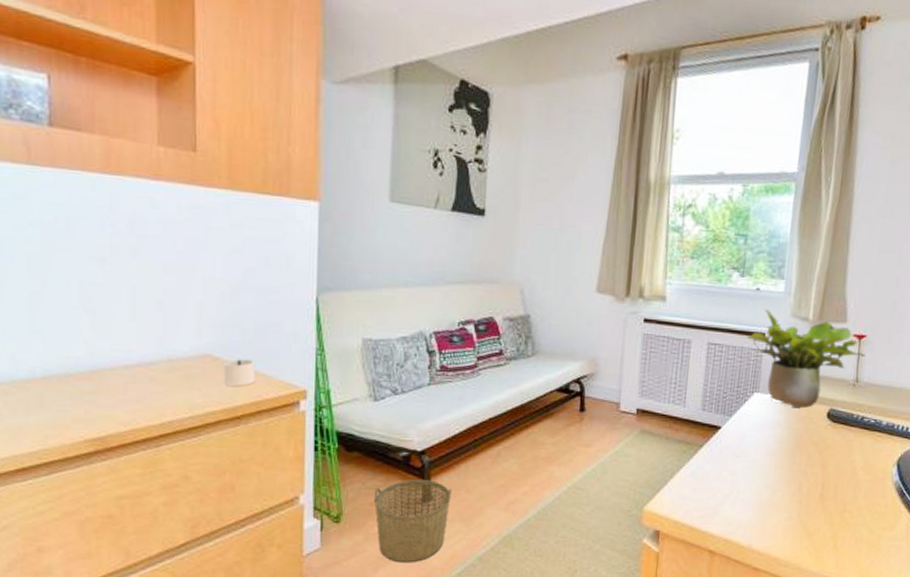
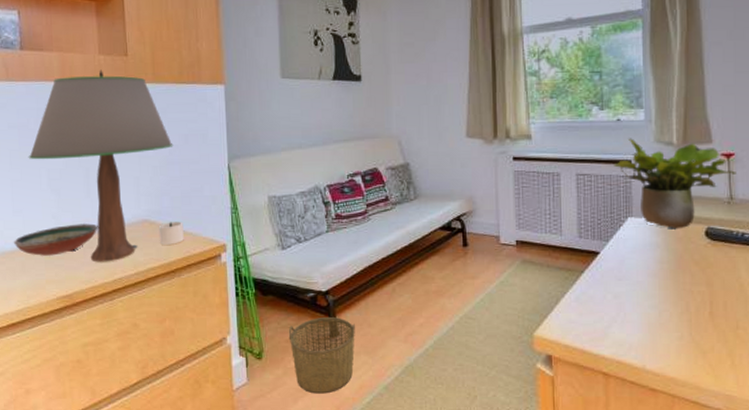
decorative bowl: none [28,352,145,389] -> present [13,223,98,256]
table lamp: none [53,164,249,402] -> present [28,69,173,263]

